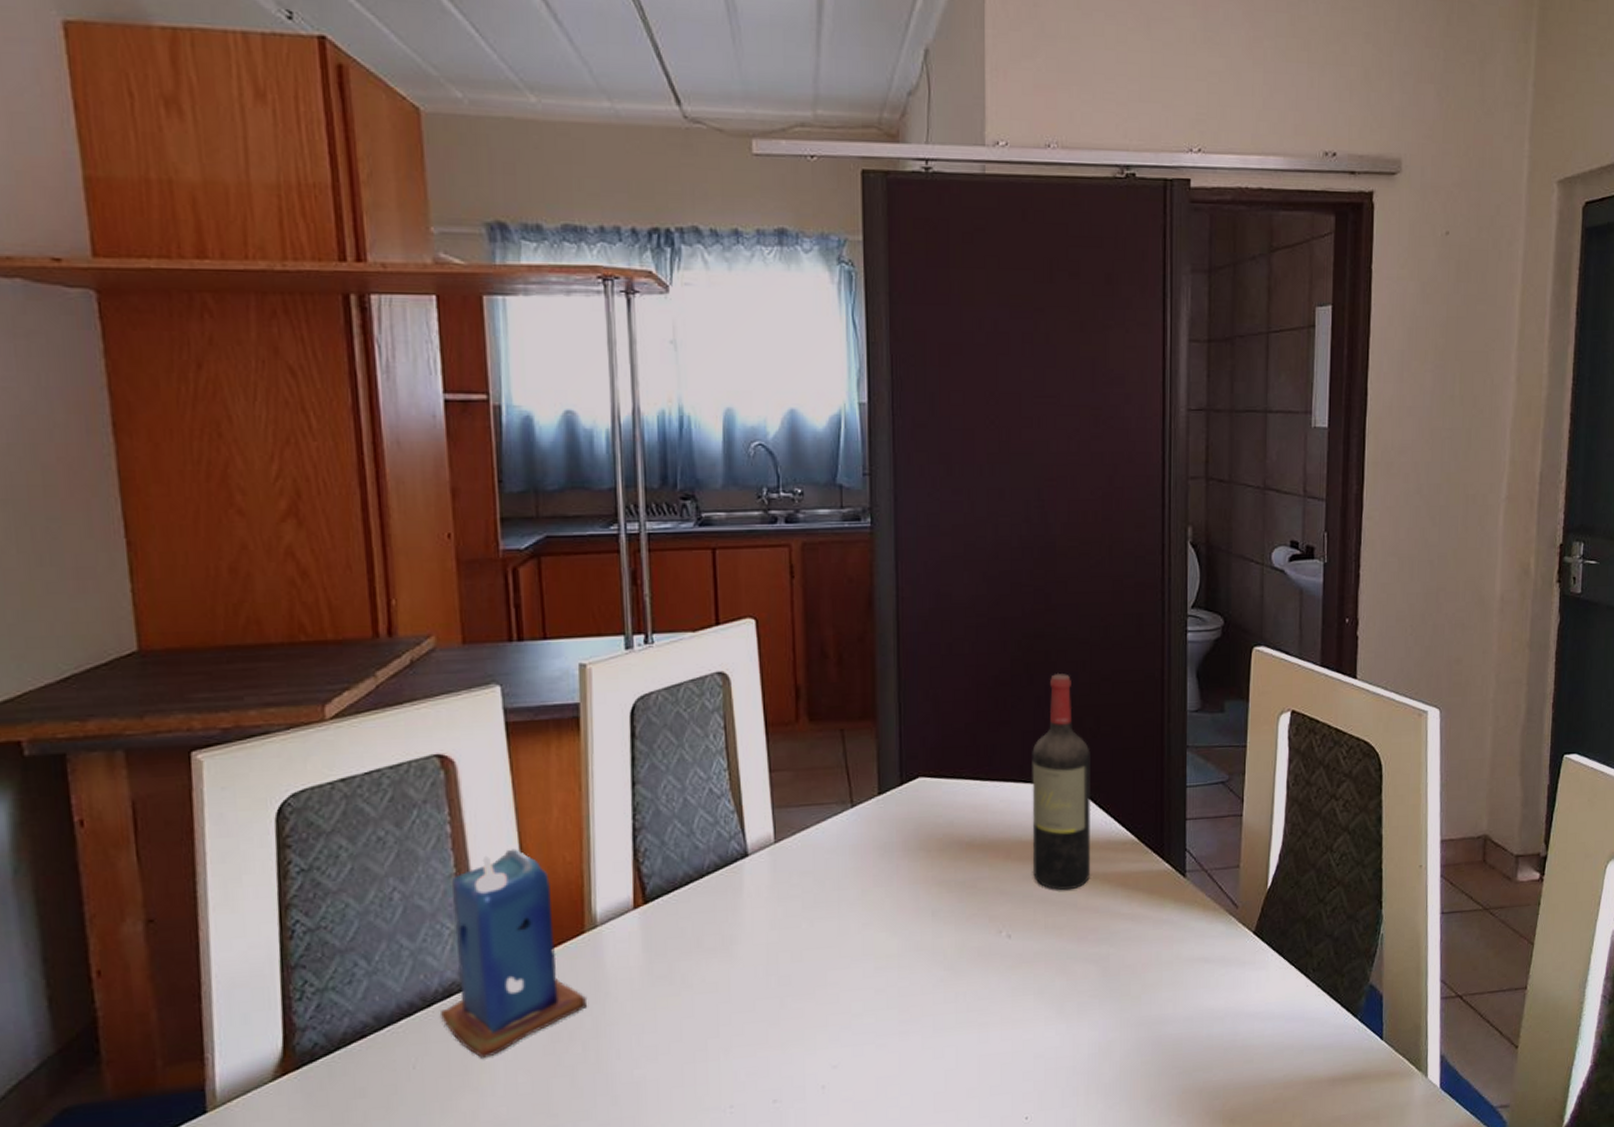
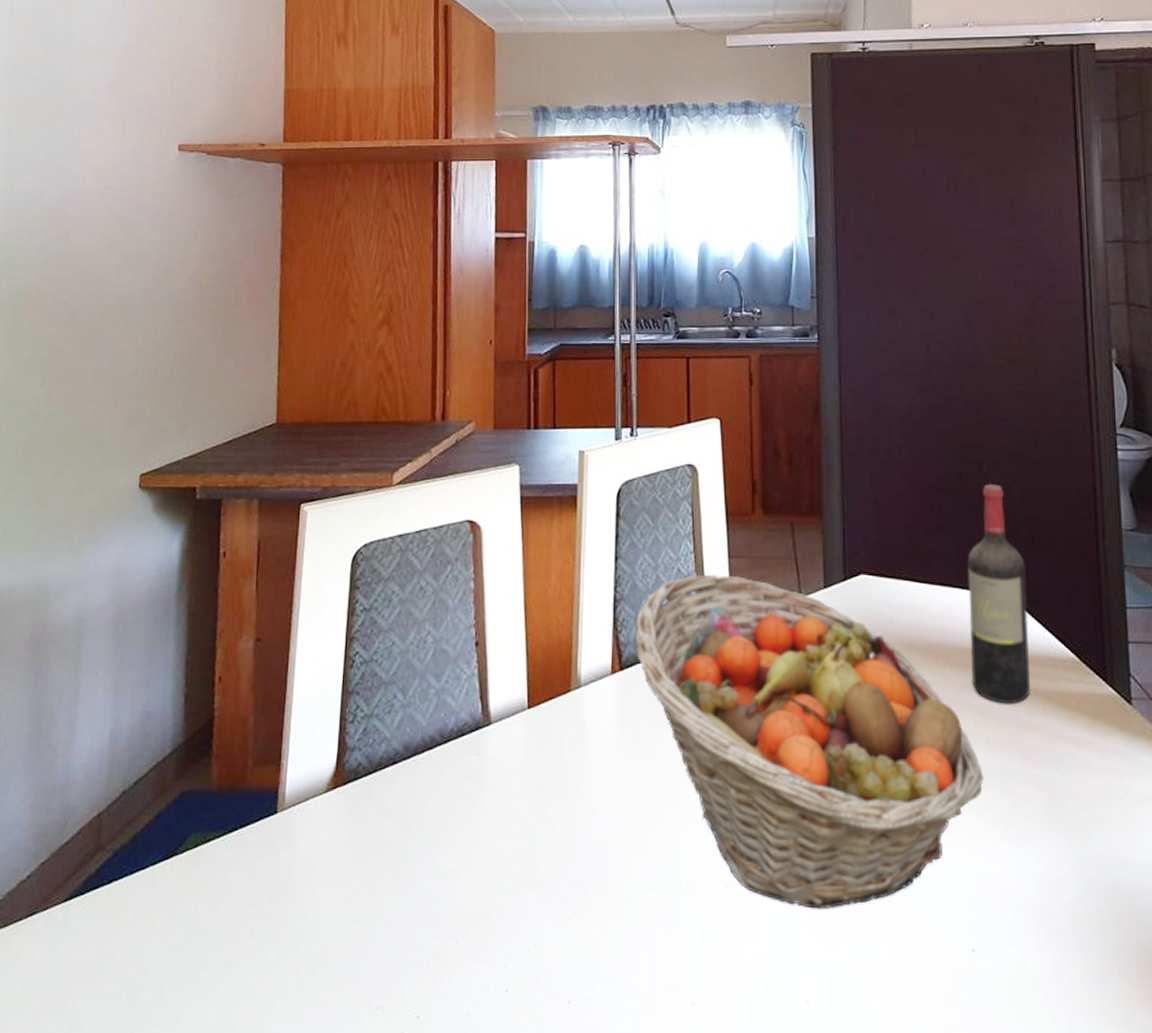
candle: present [439,849,586,1058] -> none [453,607,568,798]
fruit basket: none [659,790,1042,1109] -> present [634,574,984,909]

